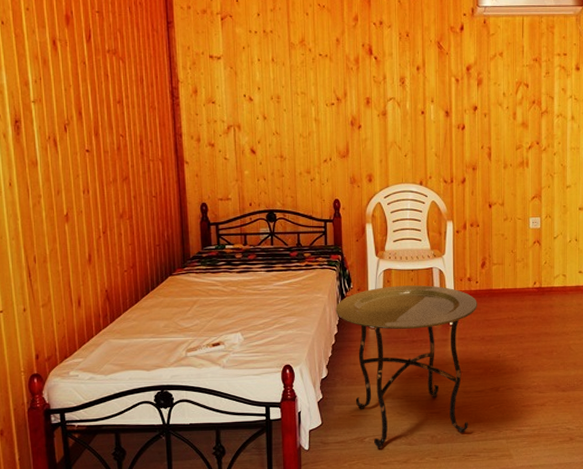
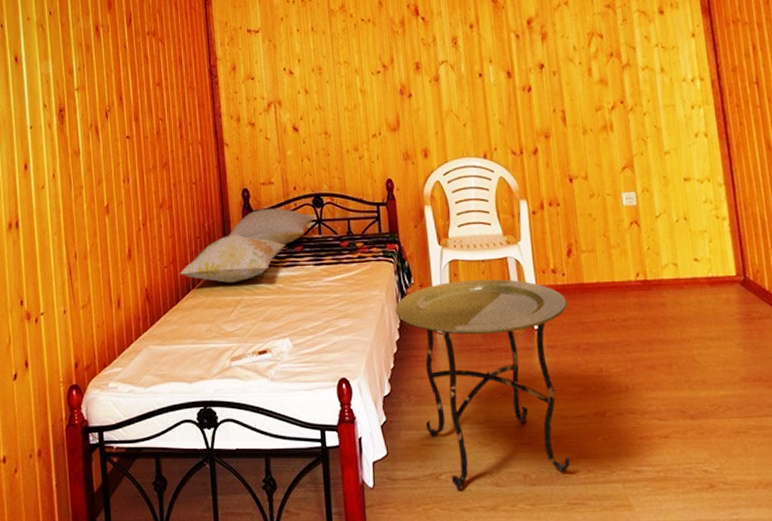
decorative pillow: none [139,243,241,287] -> present [179,234,286,284]
pillow: none [187,221,267,254] -> present [228,208,314,245]

